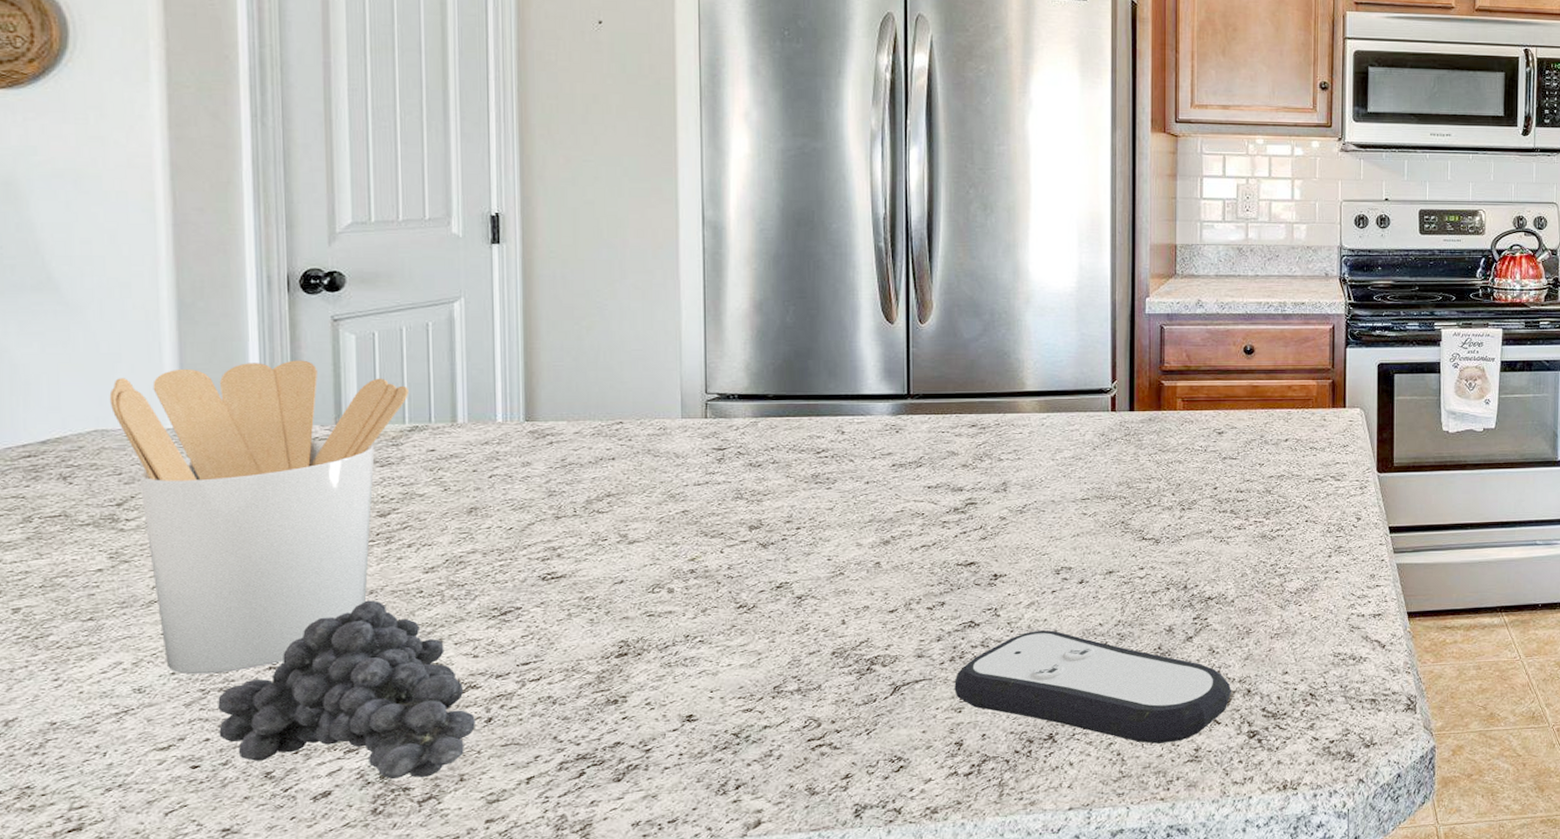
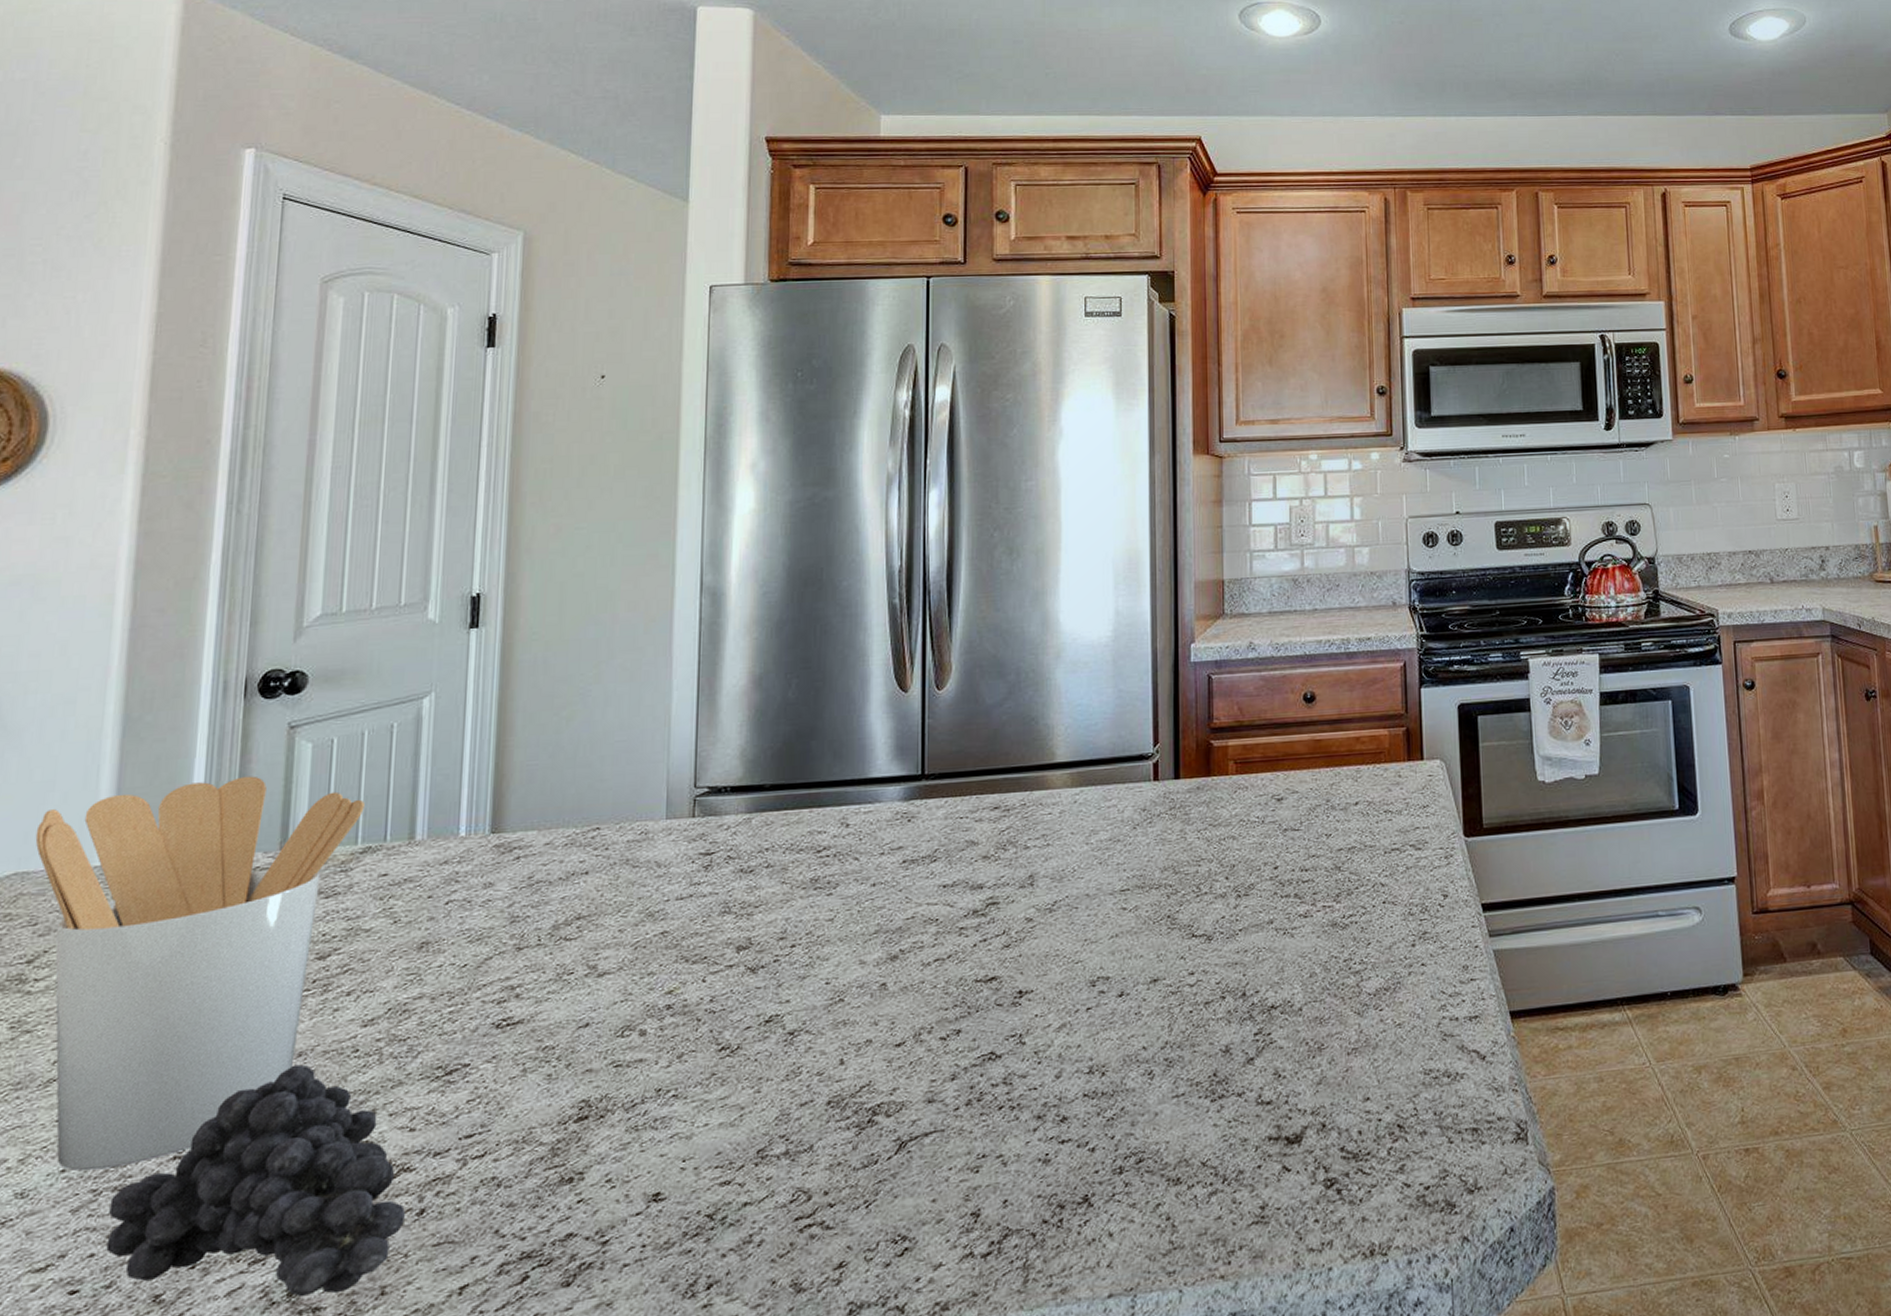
remote control: present [954,630,1232,744] -> none [971,1058,1304,1202]

